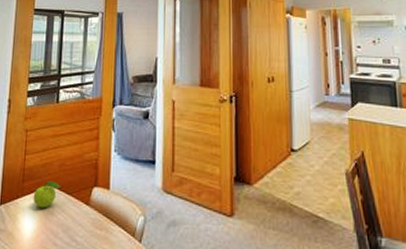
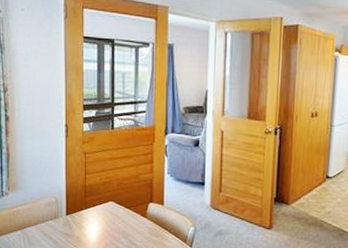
fruit: present [33,181,61,208] -> none [95,197,120,219]

